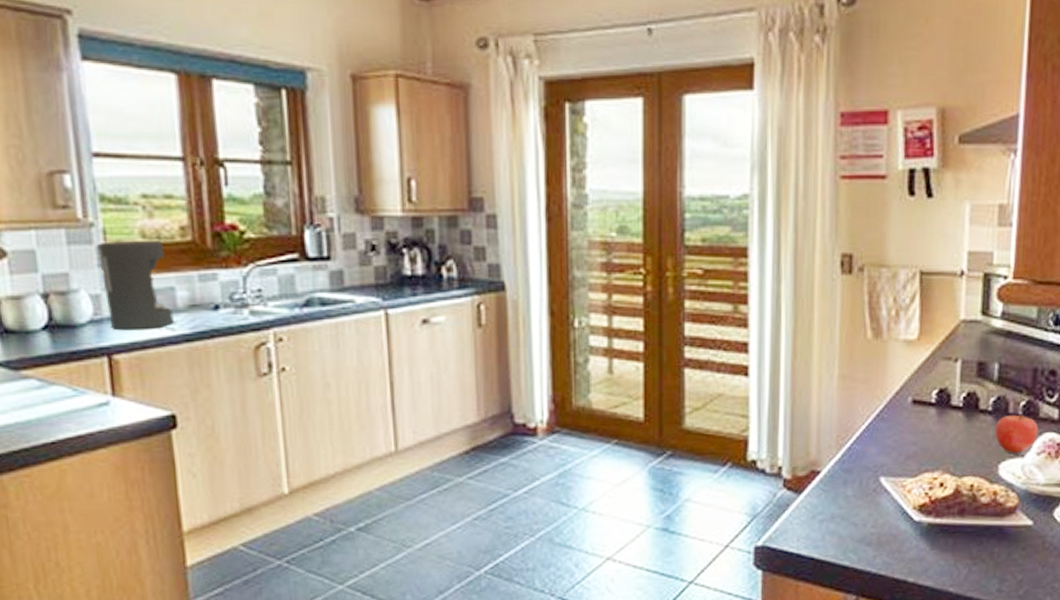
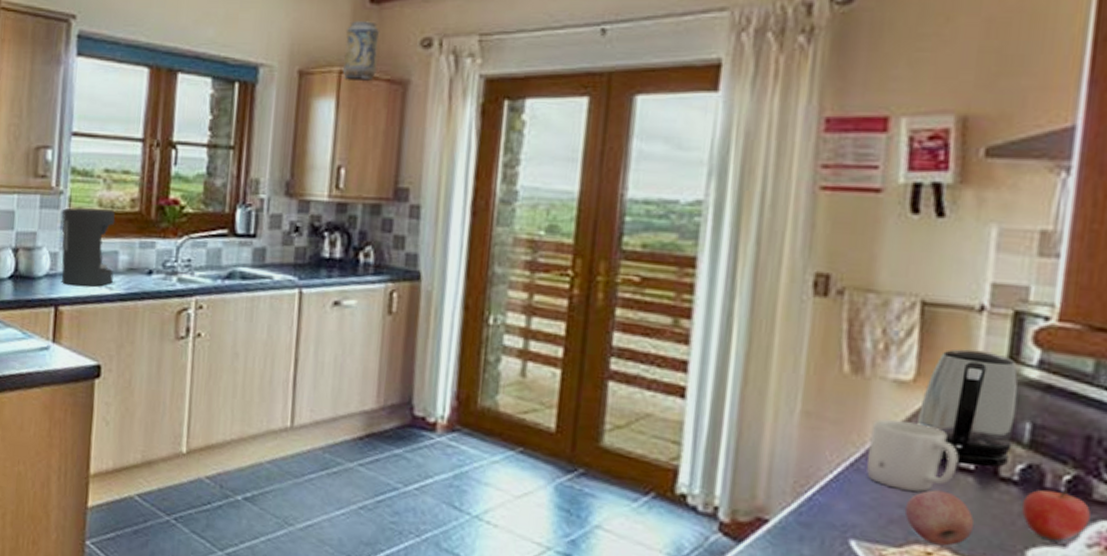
decorative vase: none [396,18,435,86] -> present [342,20,380,82]
mug: none [889,373,952,430] -> present [866,418,959,492]
fruit: none [917,427,965,471] -> present [904,489,975,546]
kettle: none [921,308,989,403] -> present [916,349,1019,467]

